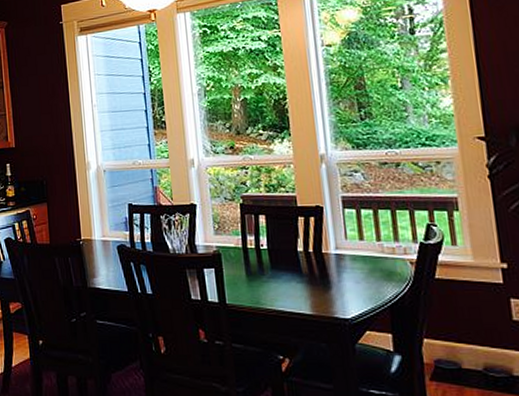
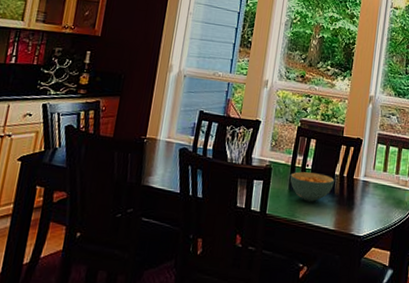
cereal bowl: none [244,252,299,286] -> present [290,171,334,202]

